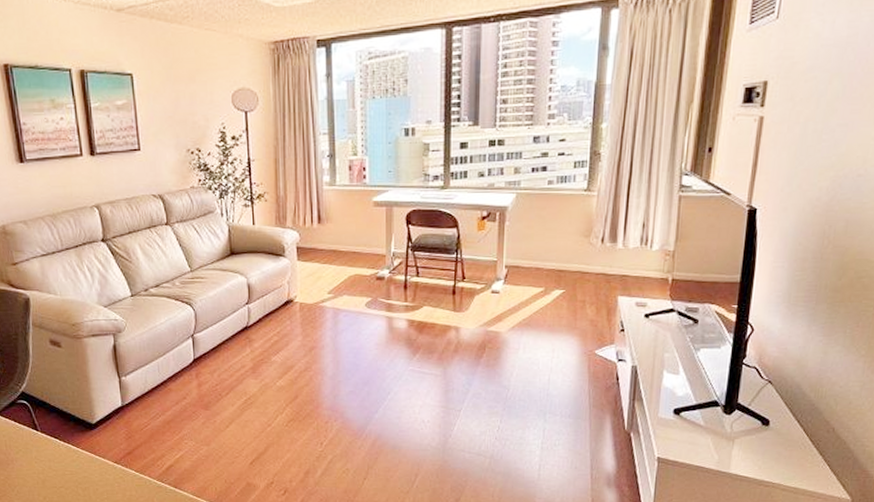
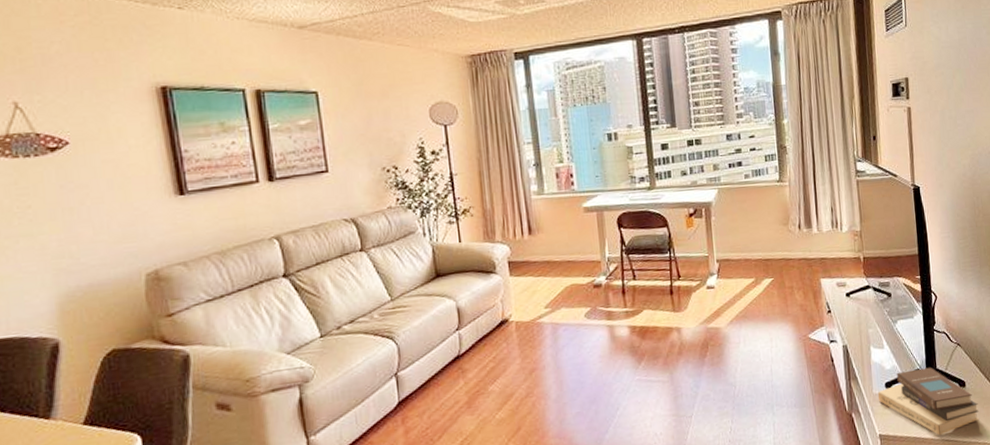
books: none [662,400,781,469] -> present [877,367,980,436]

